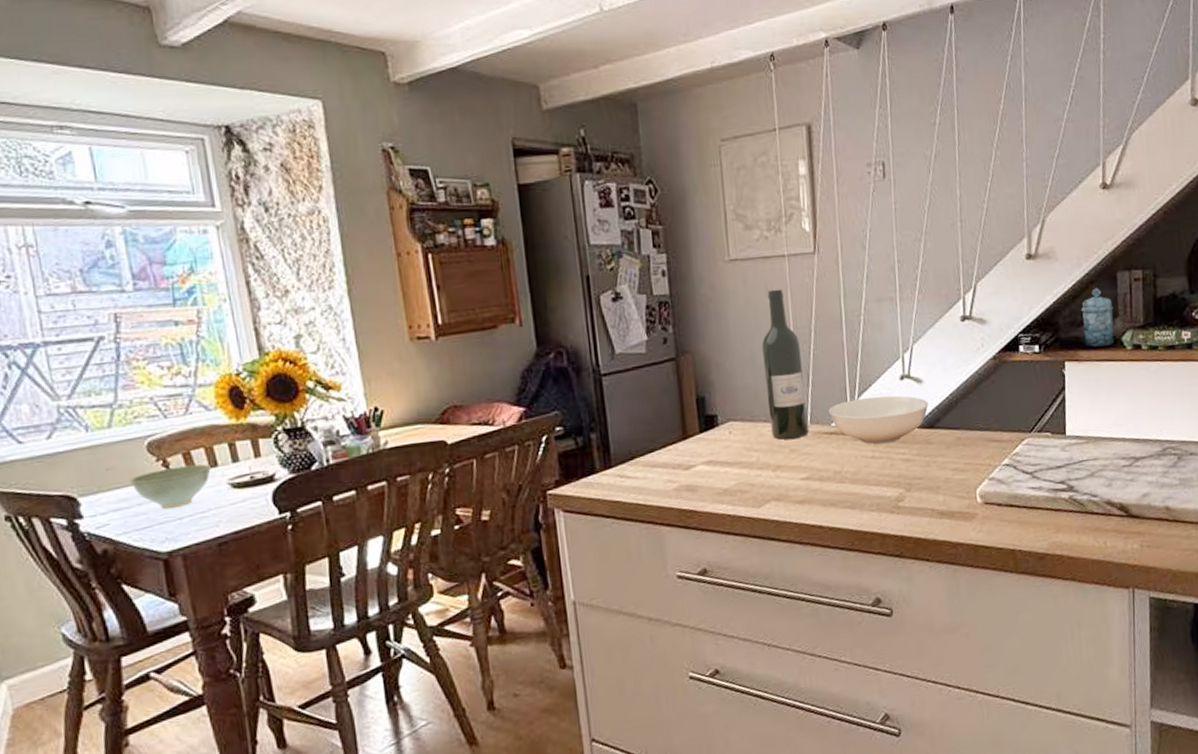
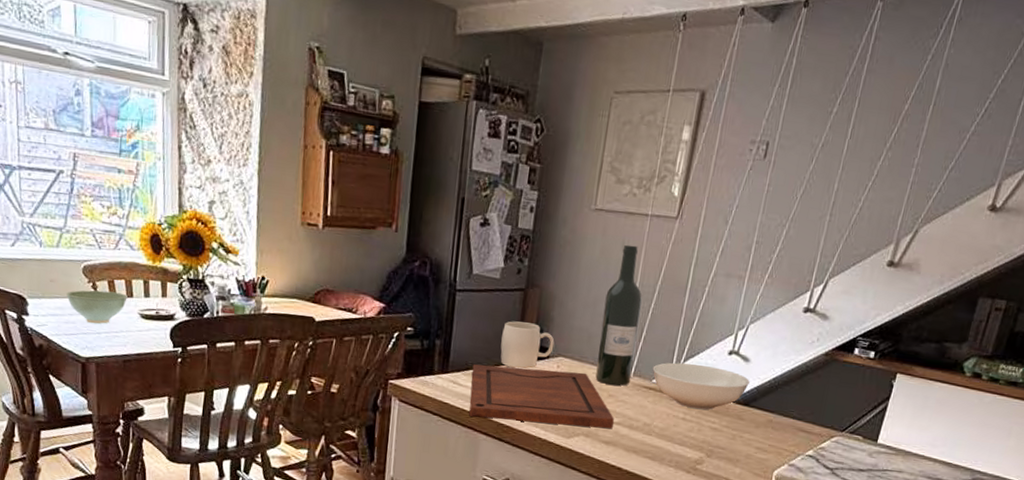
cutting board: none [637,432,803,511] -> present [469,364,614,429]
mug: none [661,392,721,446] -> present [500,321,555,369]
canister: present [1081,288,1115,347] -> none [922,308,965,368]

